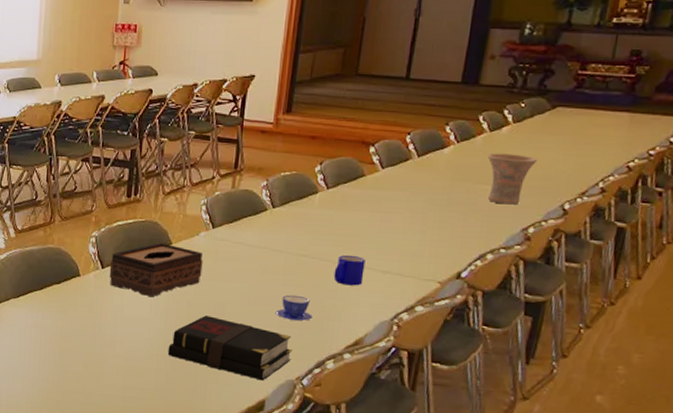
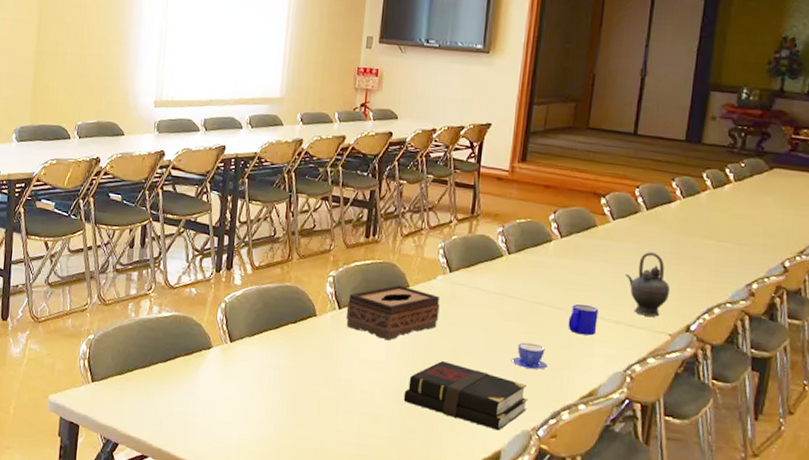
teapot: none [394,200,440,265] -> present [625,252,670,317]
vase: present [487,153,538,205] -> none [711,209,759,261]

